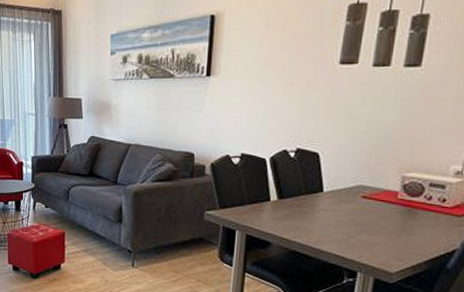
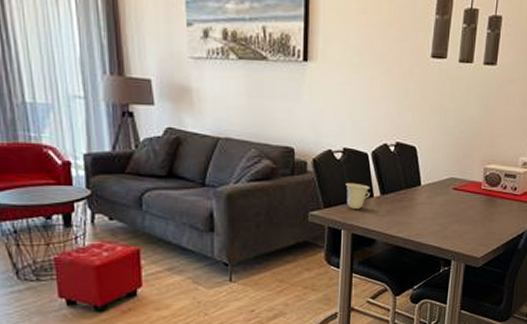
cup: none [242,186,267,211] -> present [345,182,370,209]

